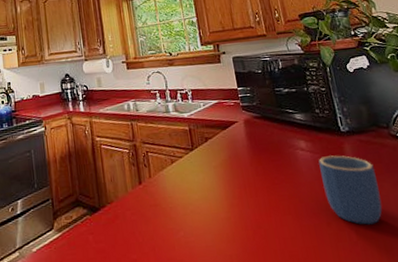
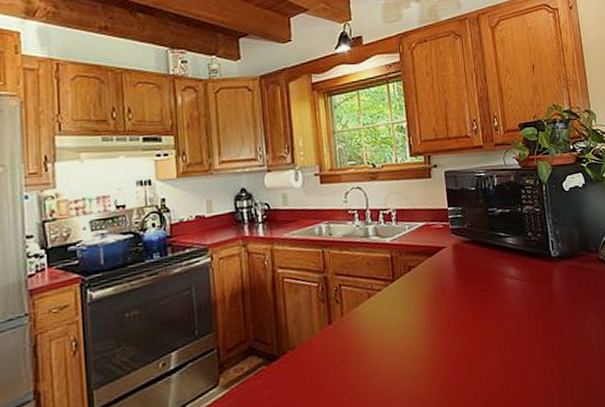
mug: present [318,155,382,225] -> none [527,282,585,356]

